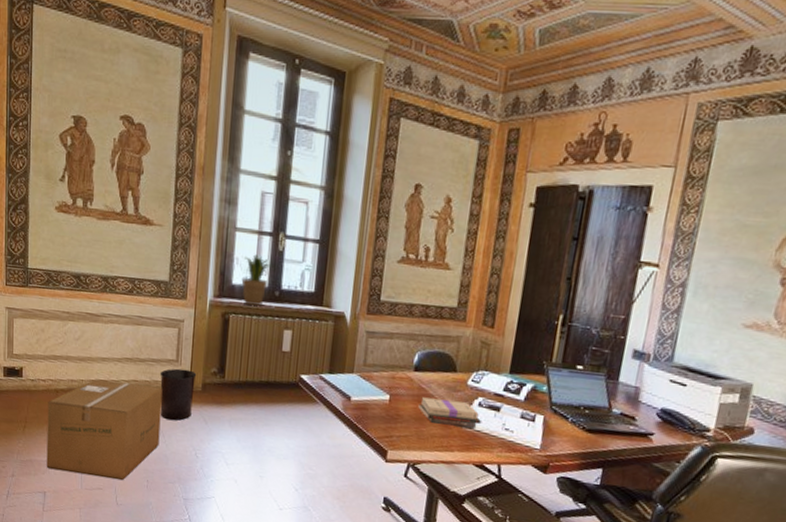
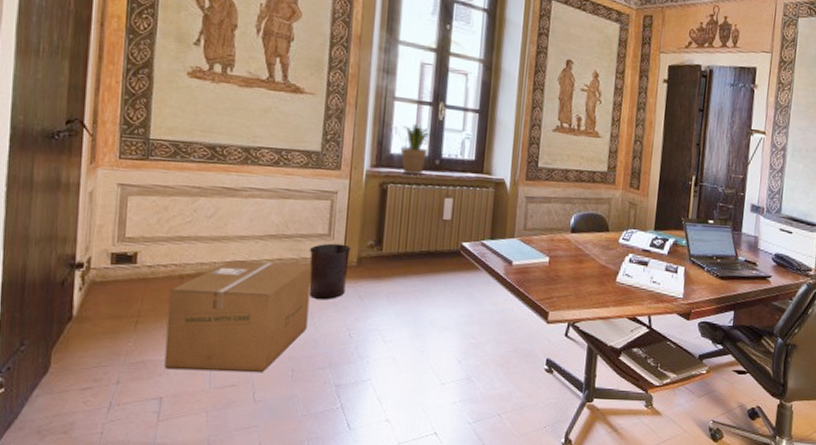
books: present [418,397,481,428] -> none [576,257,632,283]

